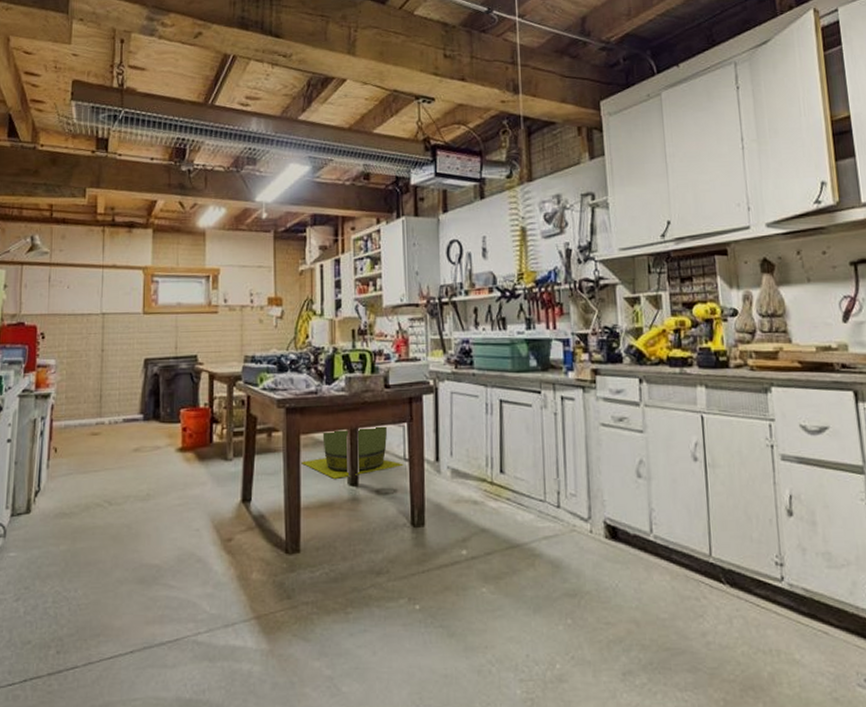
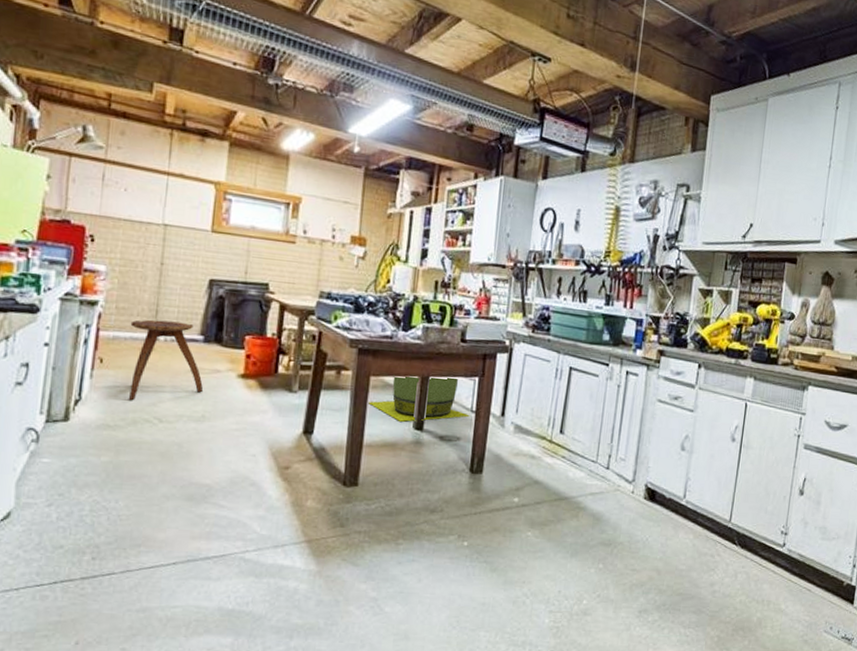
stool: none [79,404,147,487] -> present [128,319,204,401]

